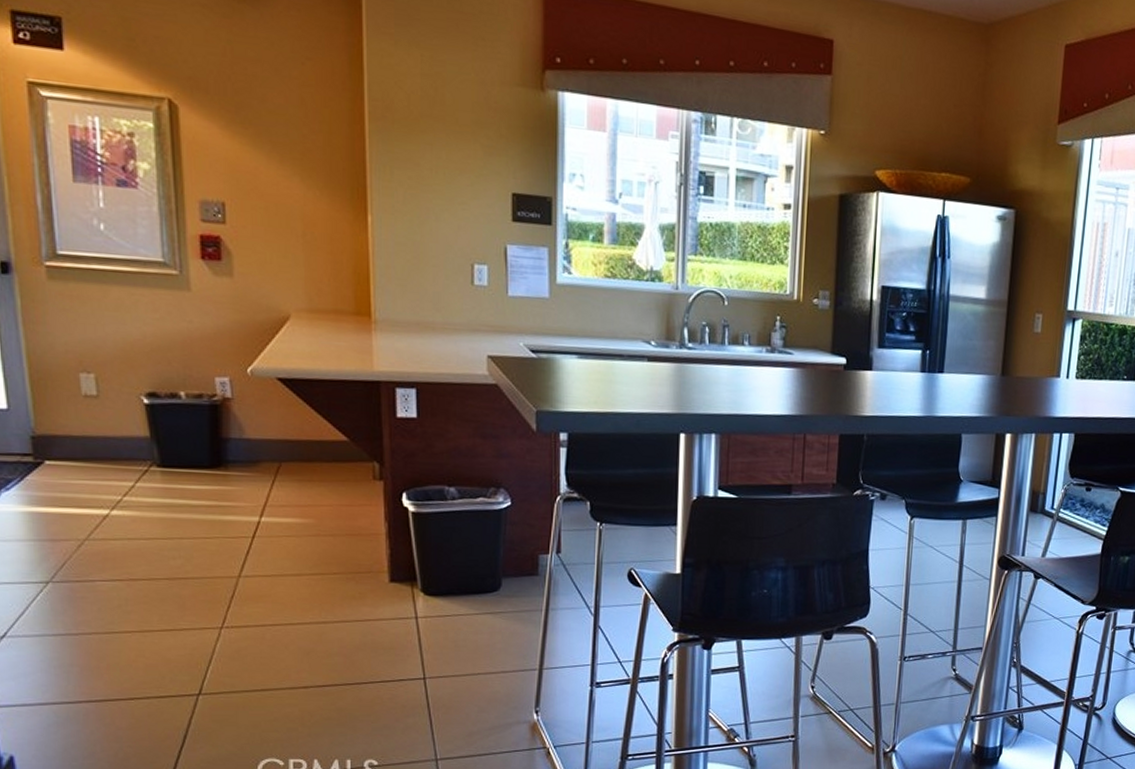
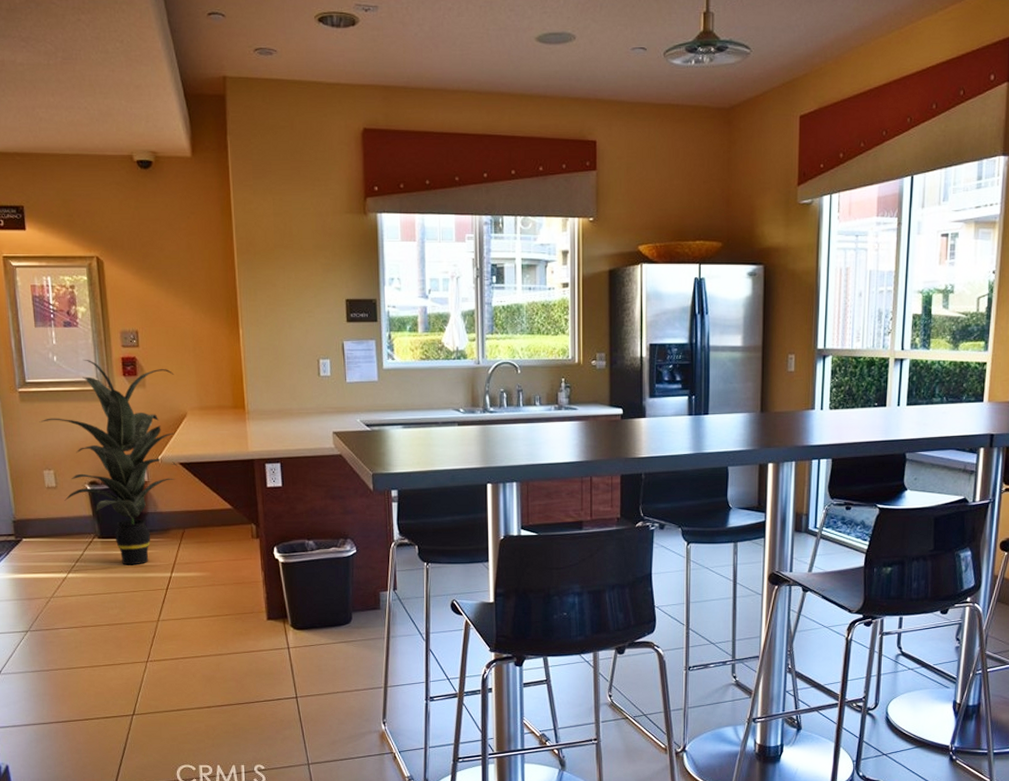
indoor plant: none [75,231,275,505] -> present [39,359,177,565]

